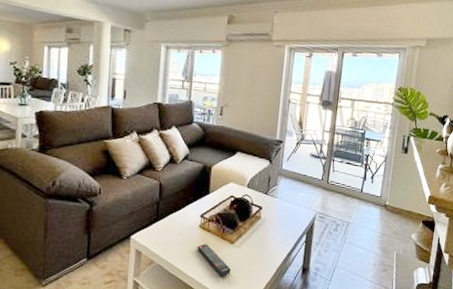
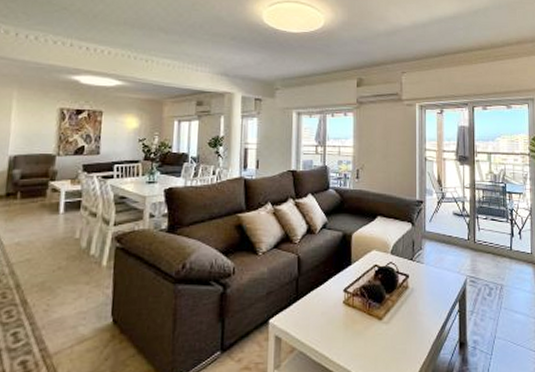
remote control: present [197,243,231,276] -> none [342,322,381,360]

